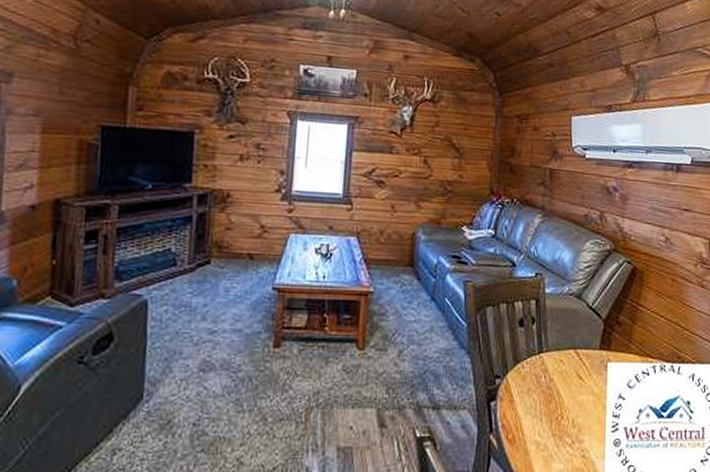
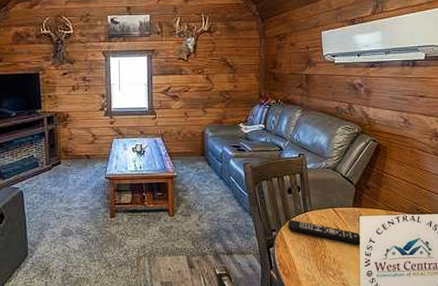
remote control: none [515,362,608,401] -> present [287,219,361,244]

